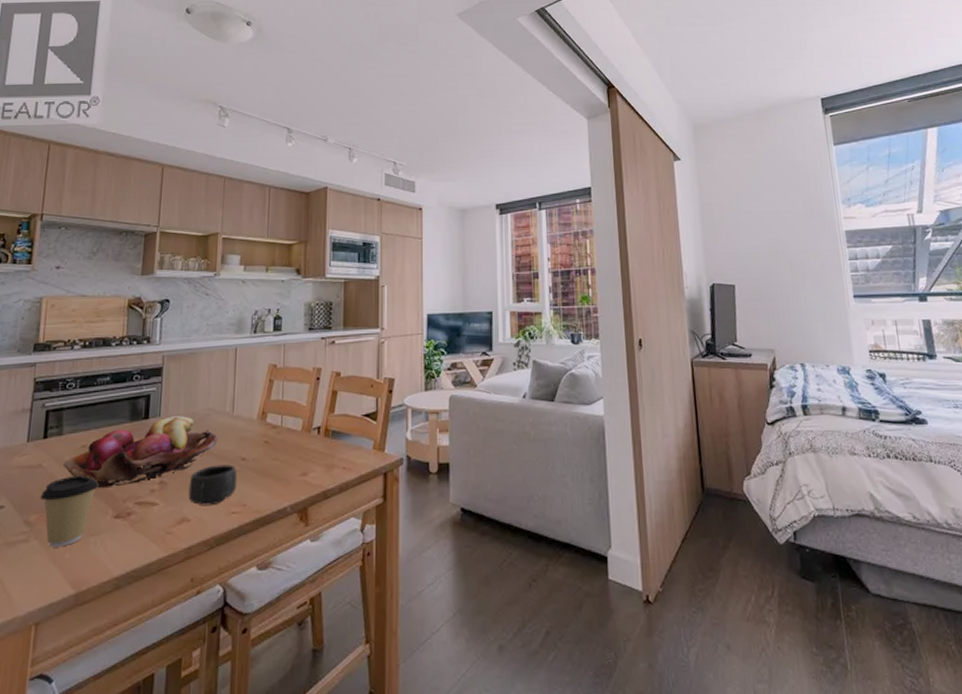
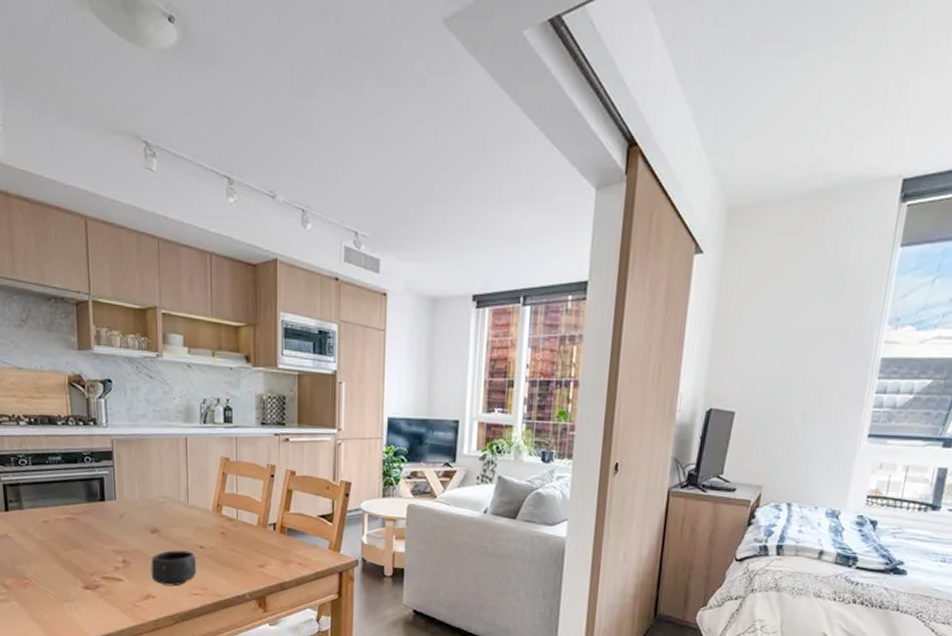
coffee cup: present [40,475,100,547] -> none [12,547,66,609]
fruit basket: present [63,416,219,488] -> none [28,500,176,561]

